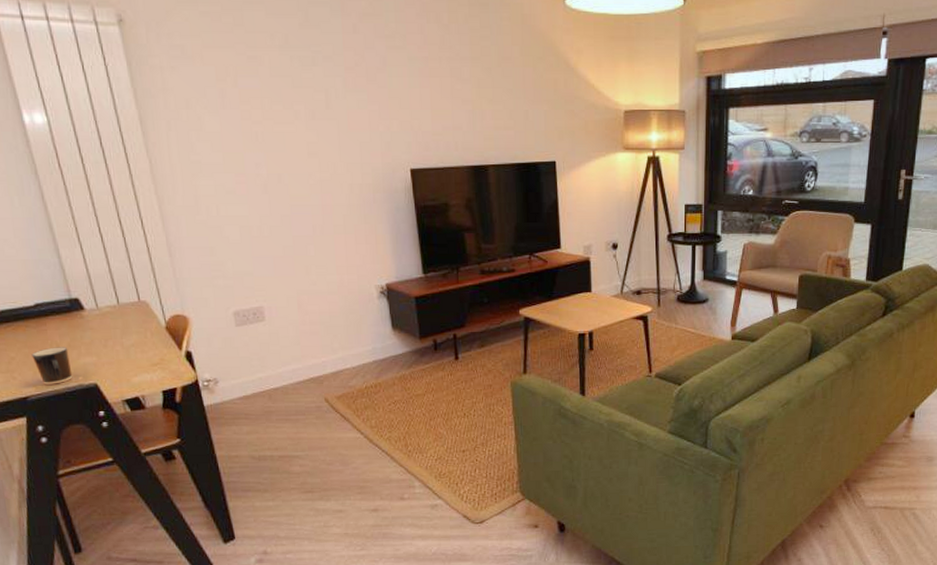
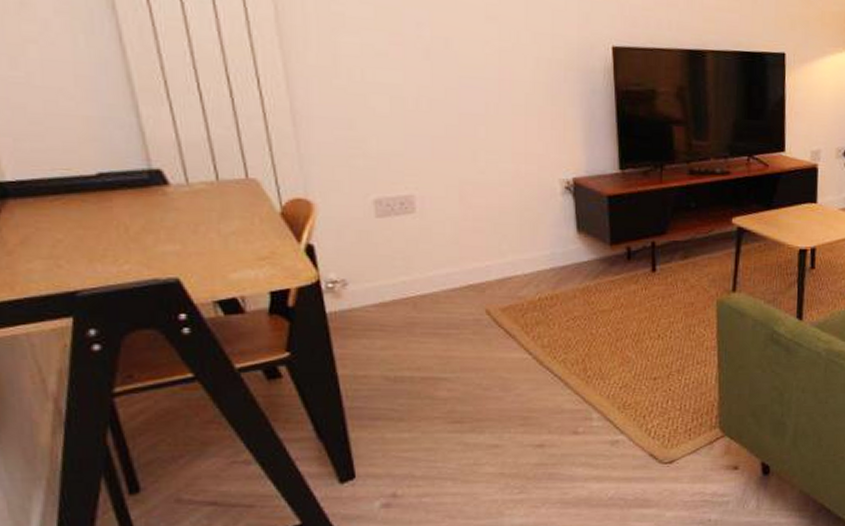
mug: present [31,347,73,385] -> none [87,229,145,277]

